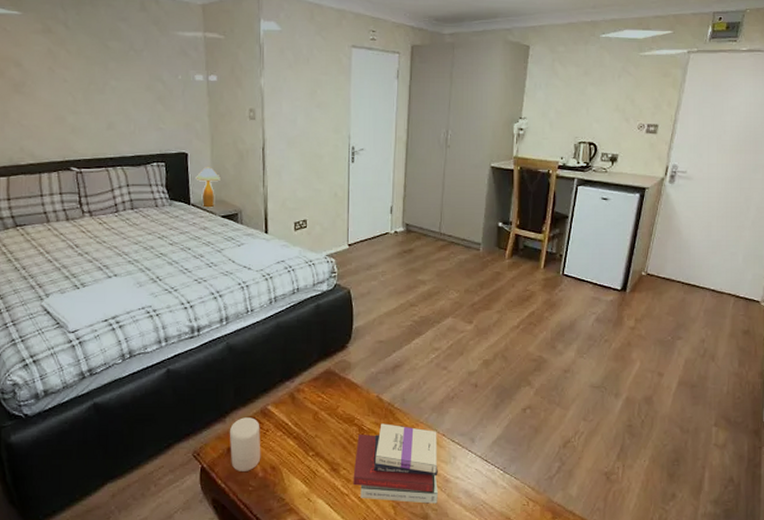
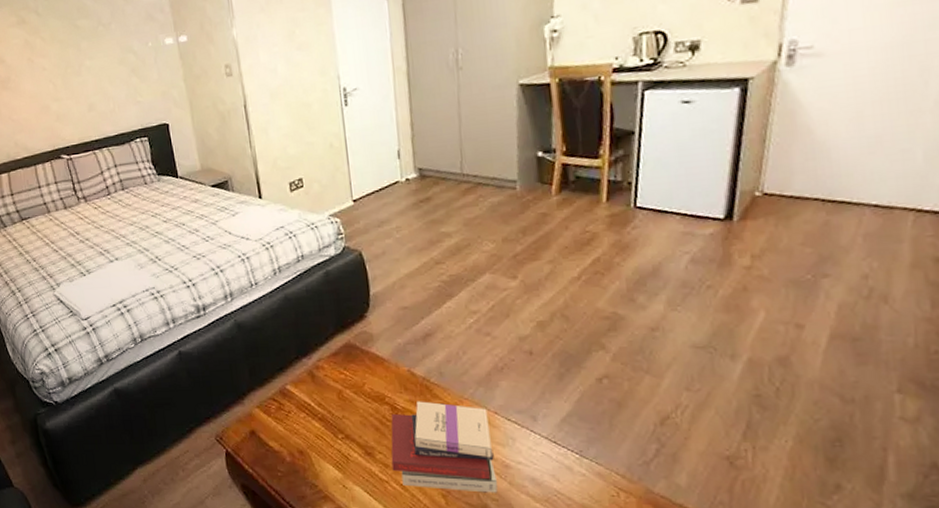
table lamp: present [195,166,221,208] -> none [180,134,205,179]
candle: present [229,417,261,471] -> none [249,398,287,456]

